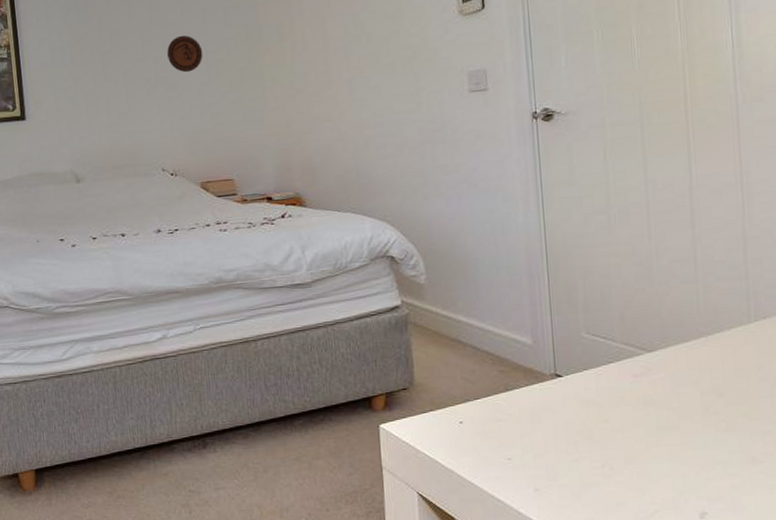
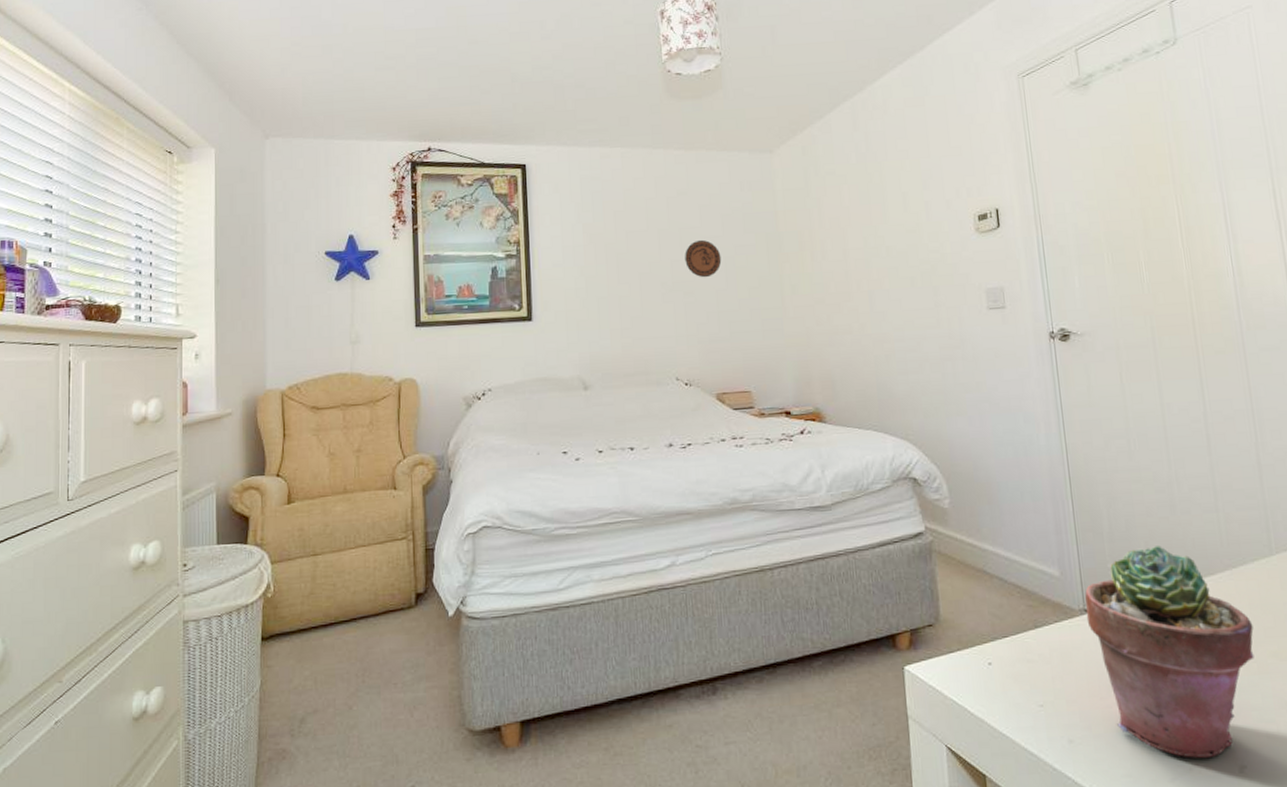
potted succulent: none [556,315,725,506] -> present [1085,546,1254,759]

